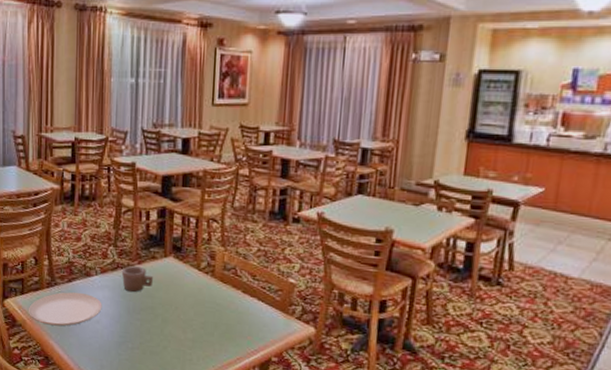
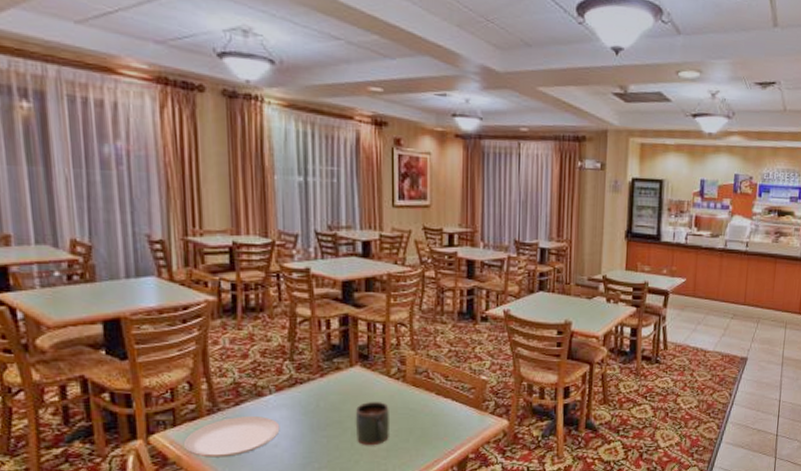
cup: present [121,266,154,292] -> none [301,380,339,407]
mug: none [165,292,198,334] -> present [355,402,391,445]

